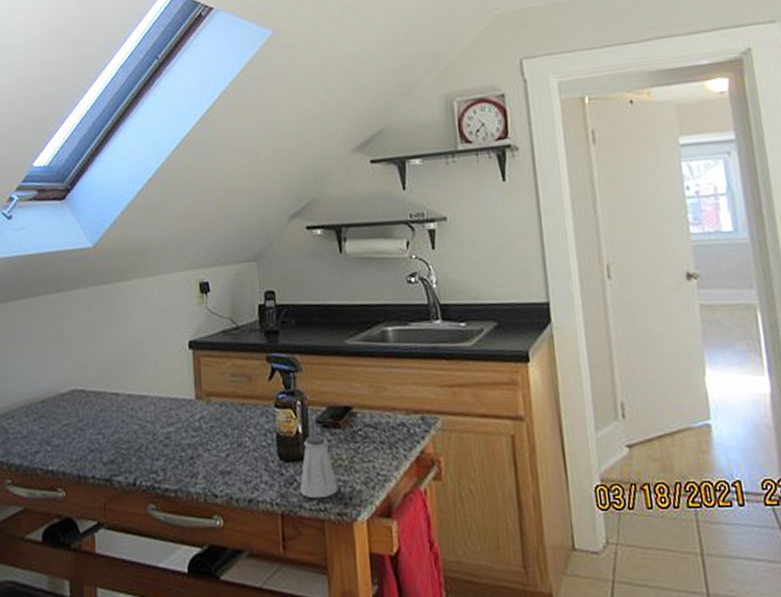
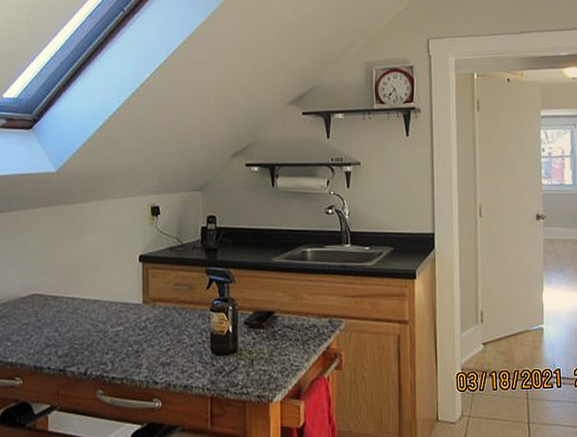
saltshaker: present [299,435,338,499] -> none [227,334,259,385]

